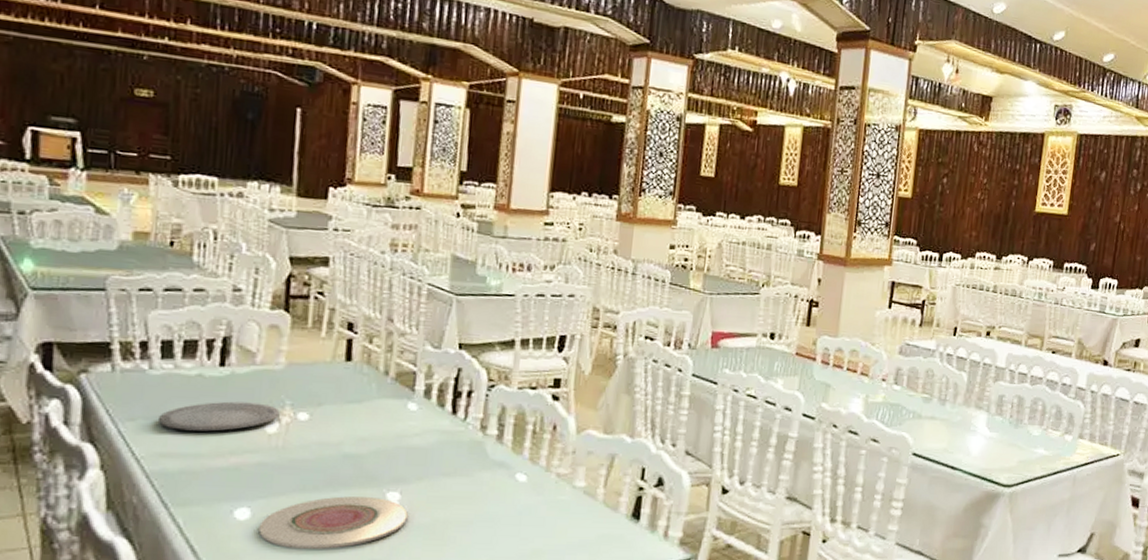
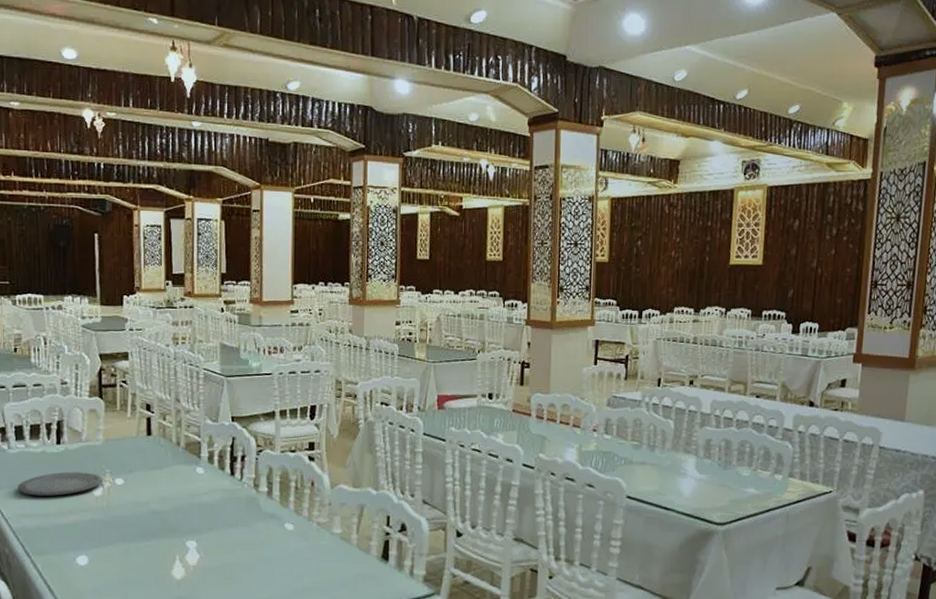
plate: present [258,496,408,549] -> none [95,545,203,588]

